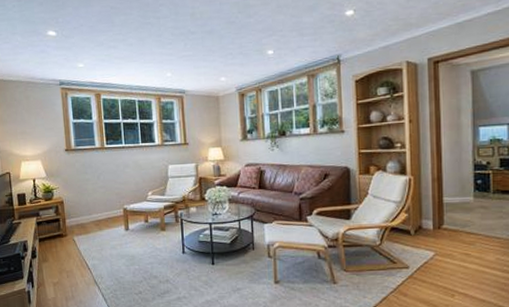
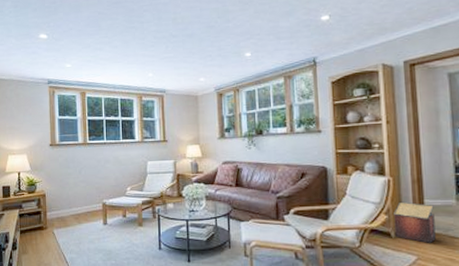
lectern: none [412,200,453,239] -> present [392,201,436,243]

